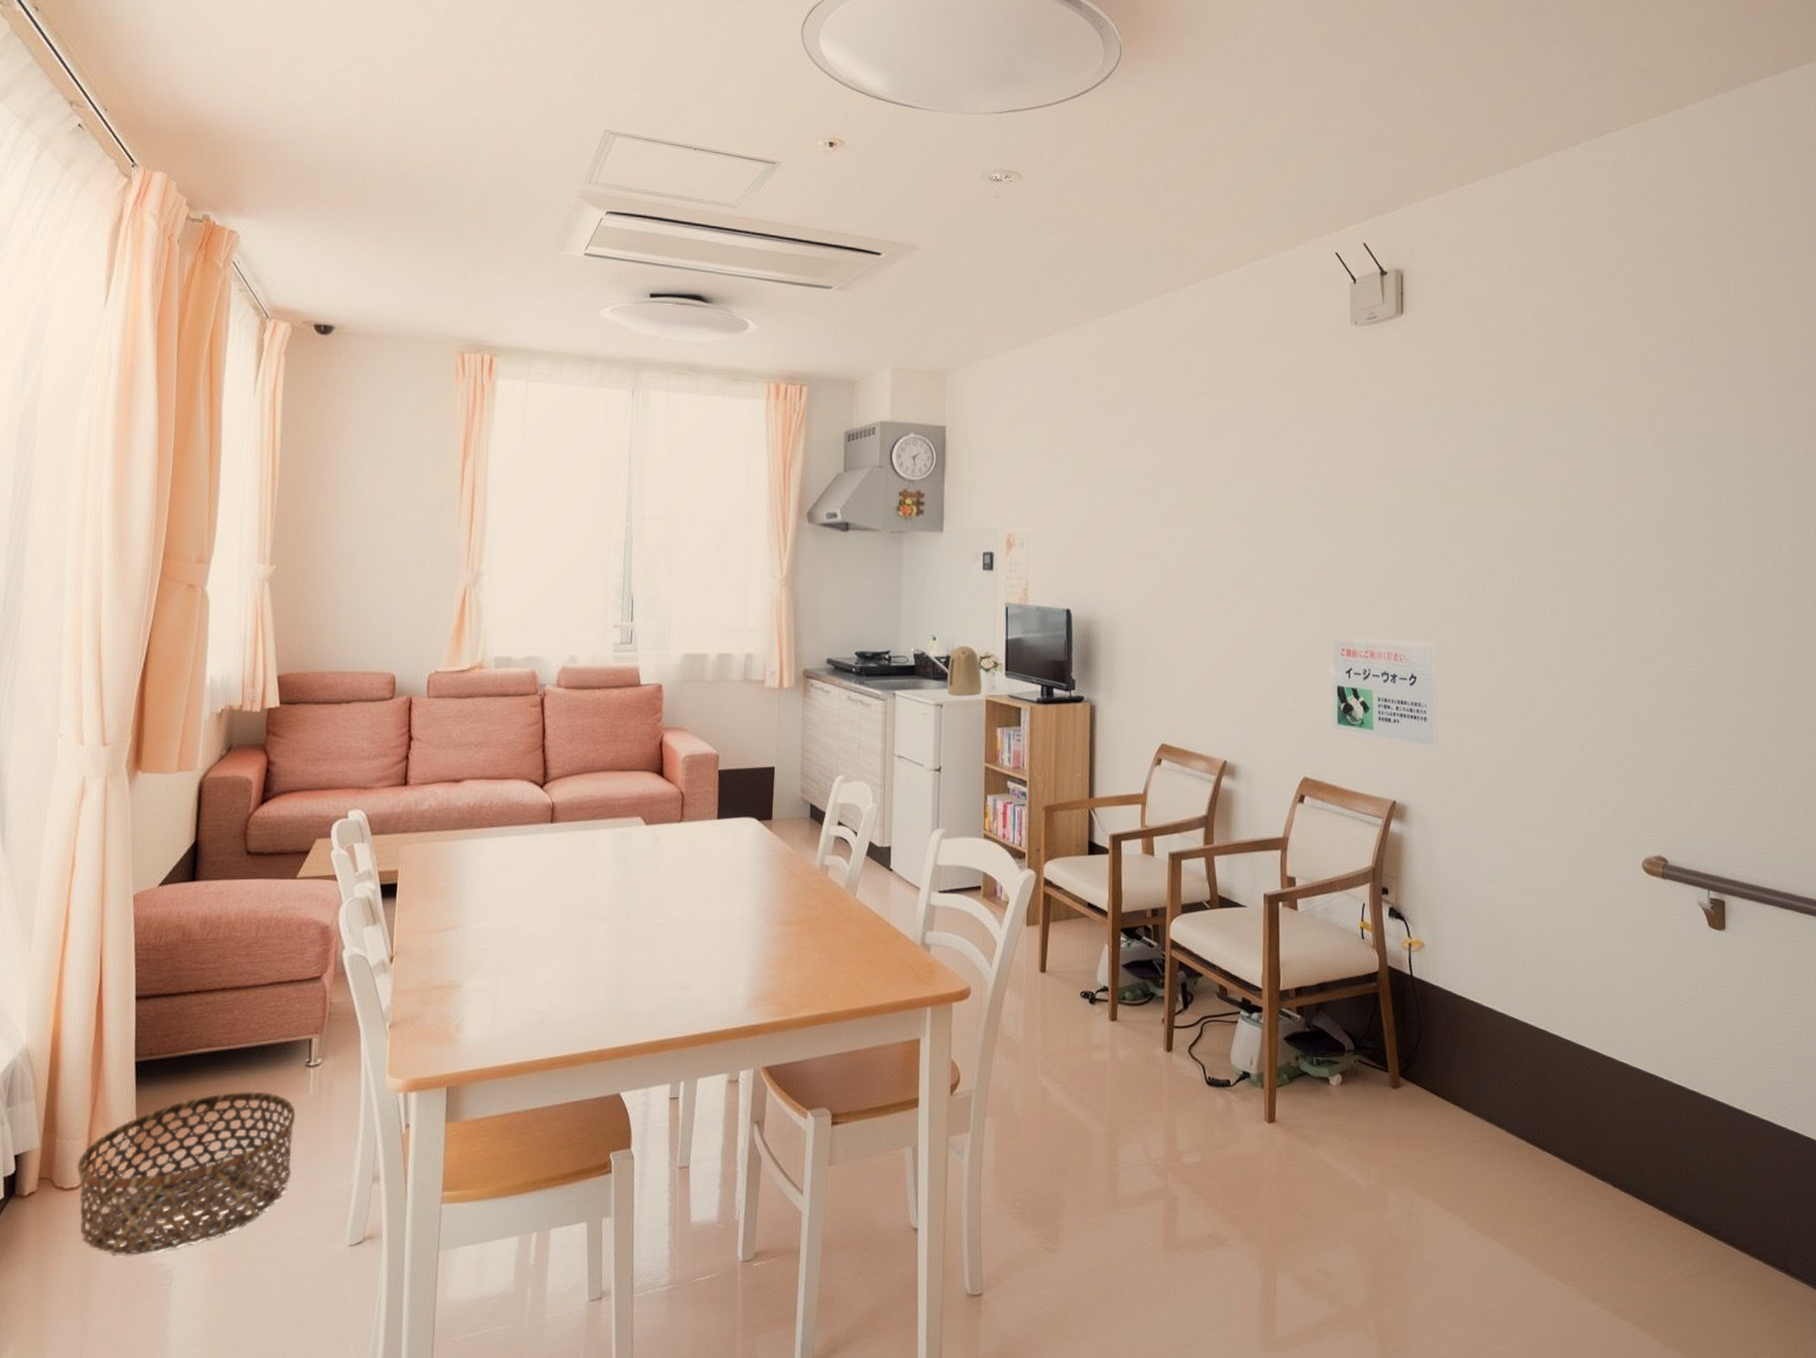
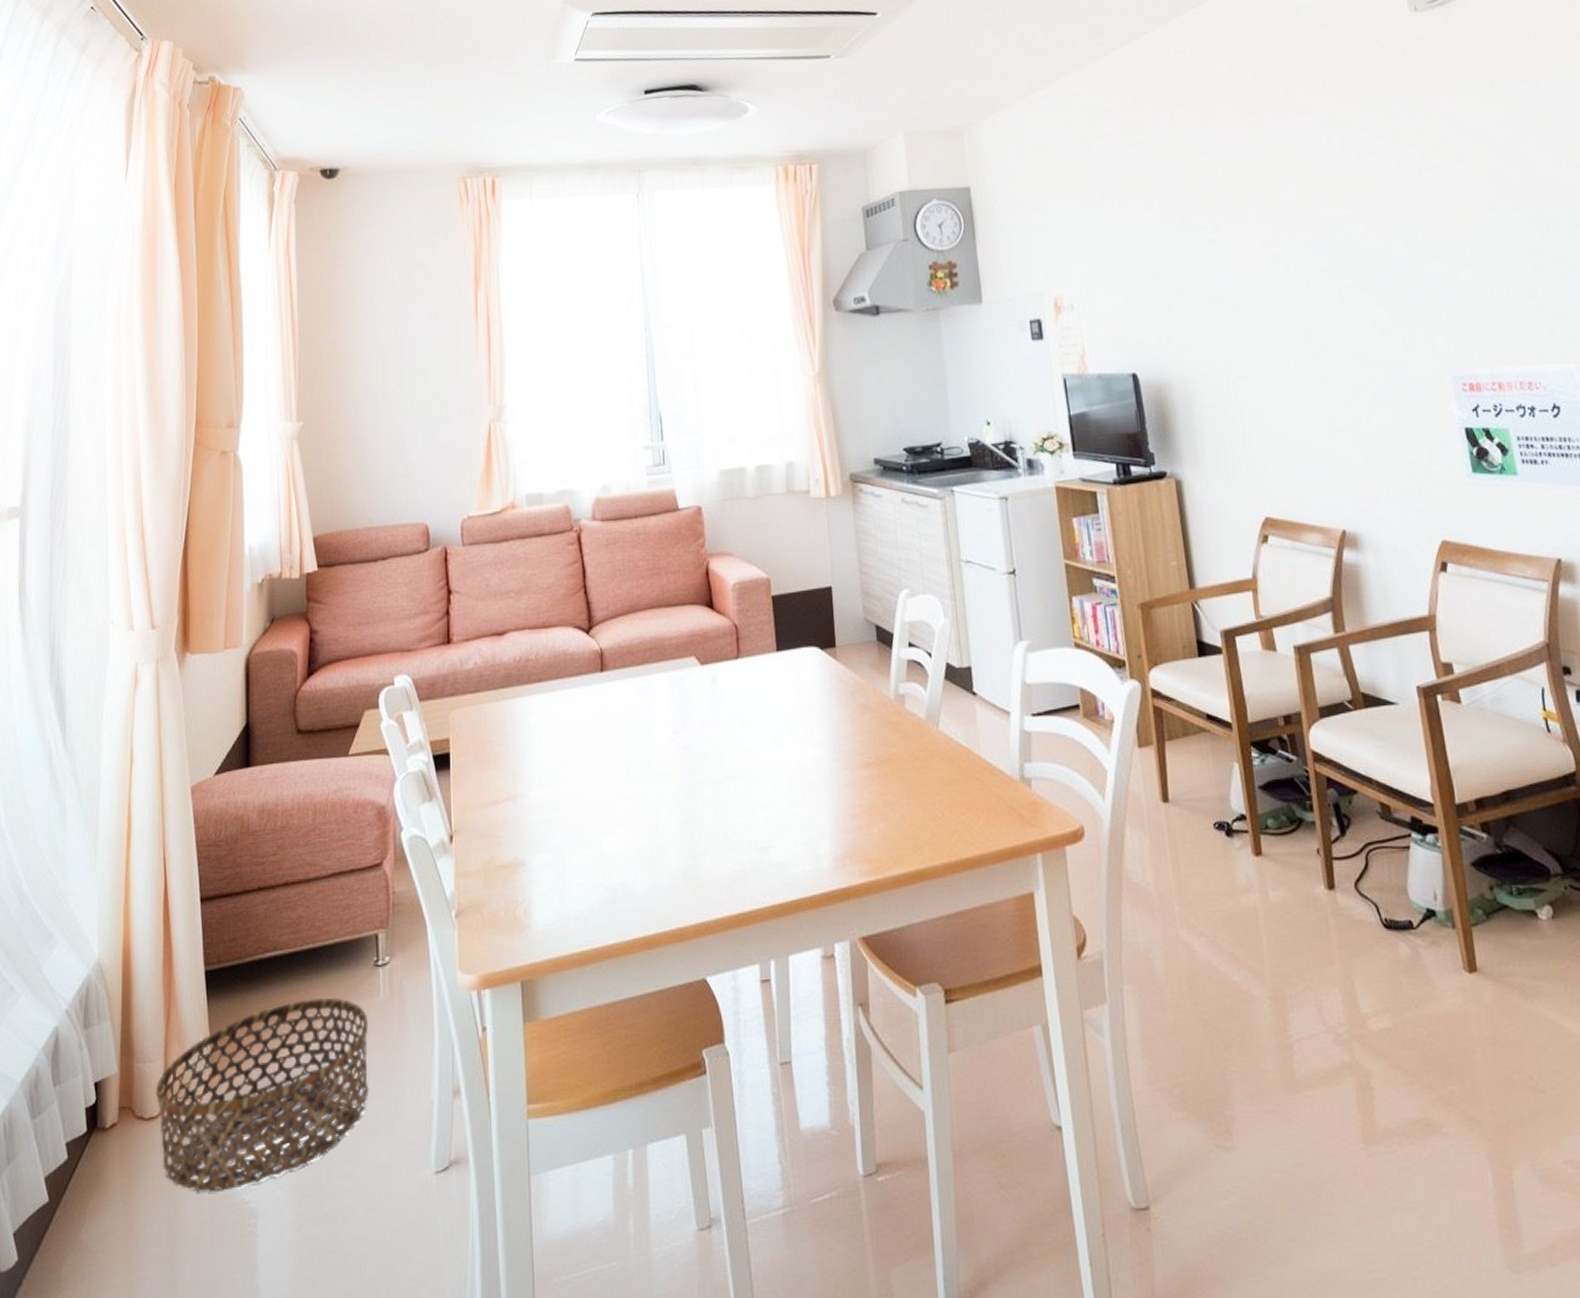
kettle: present [947,645,983,696] -> none [1007,427,1050,486]

